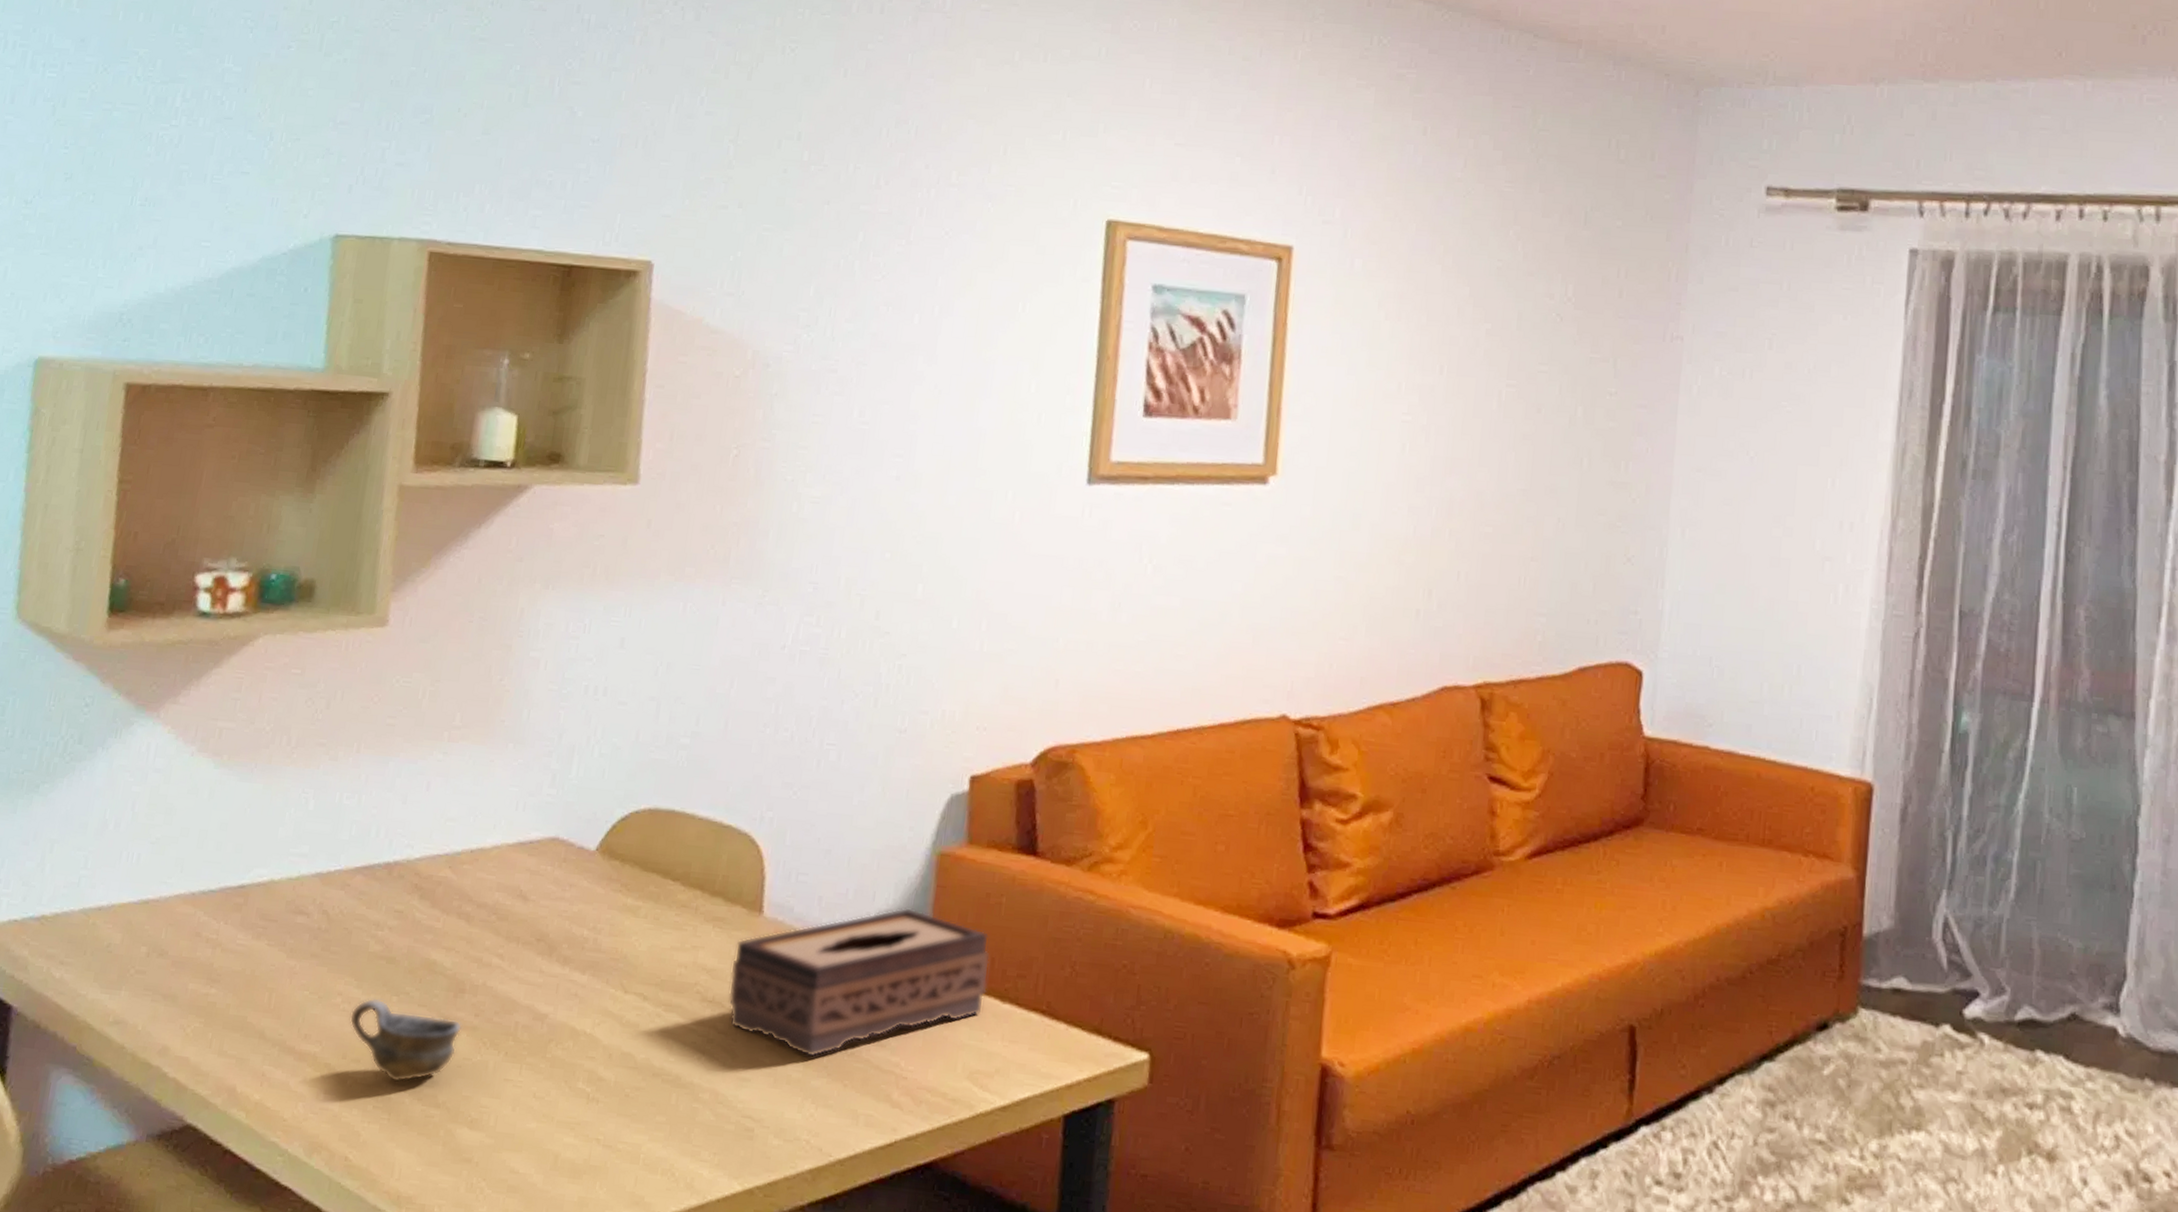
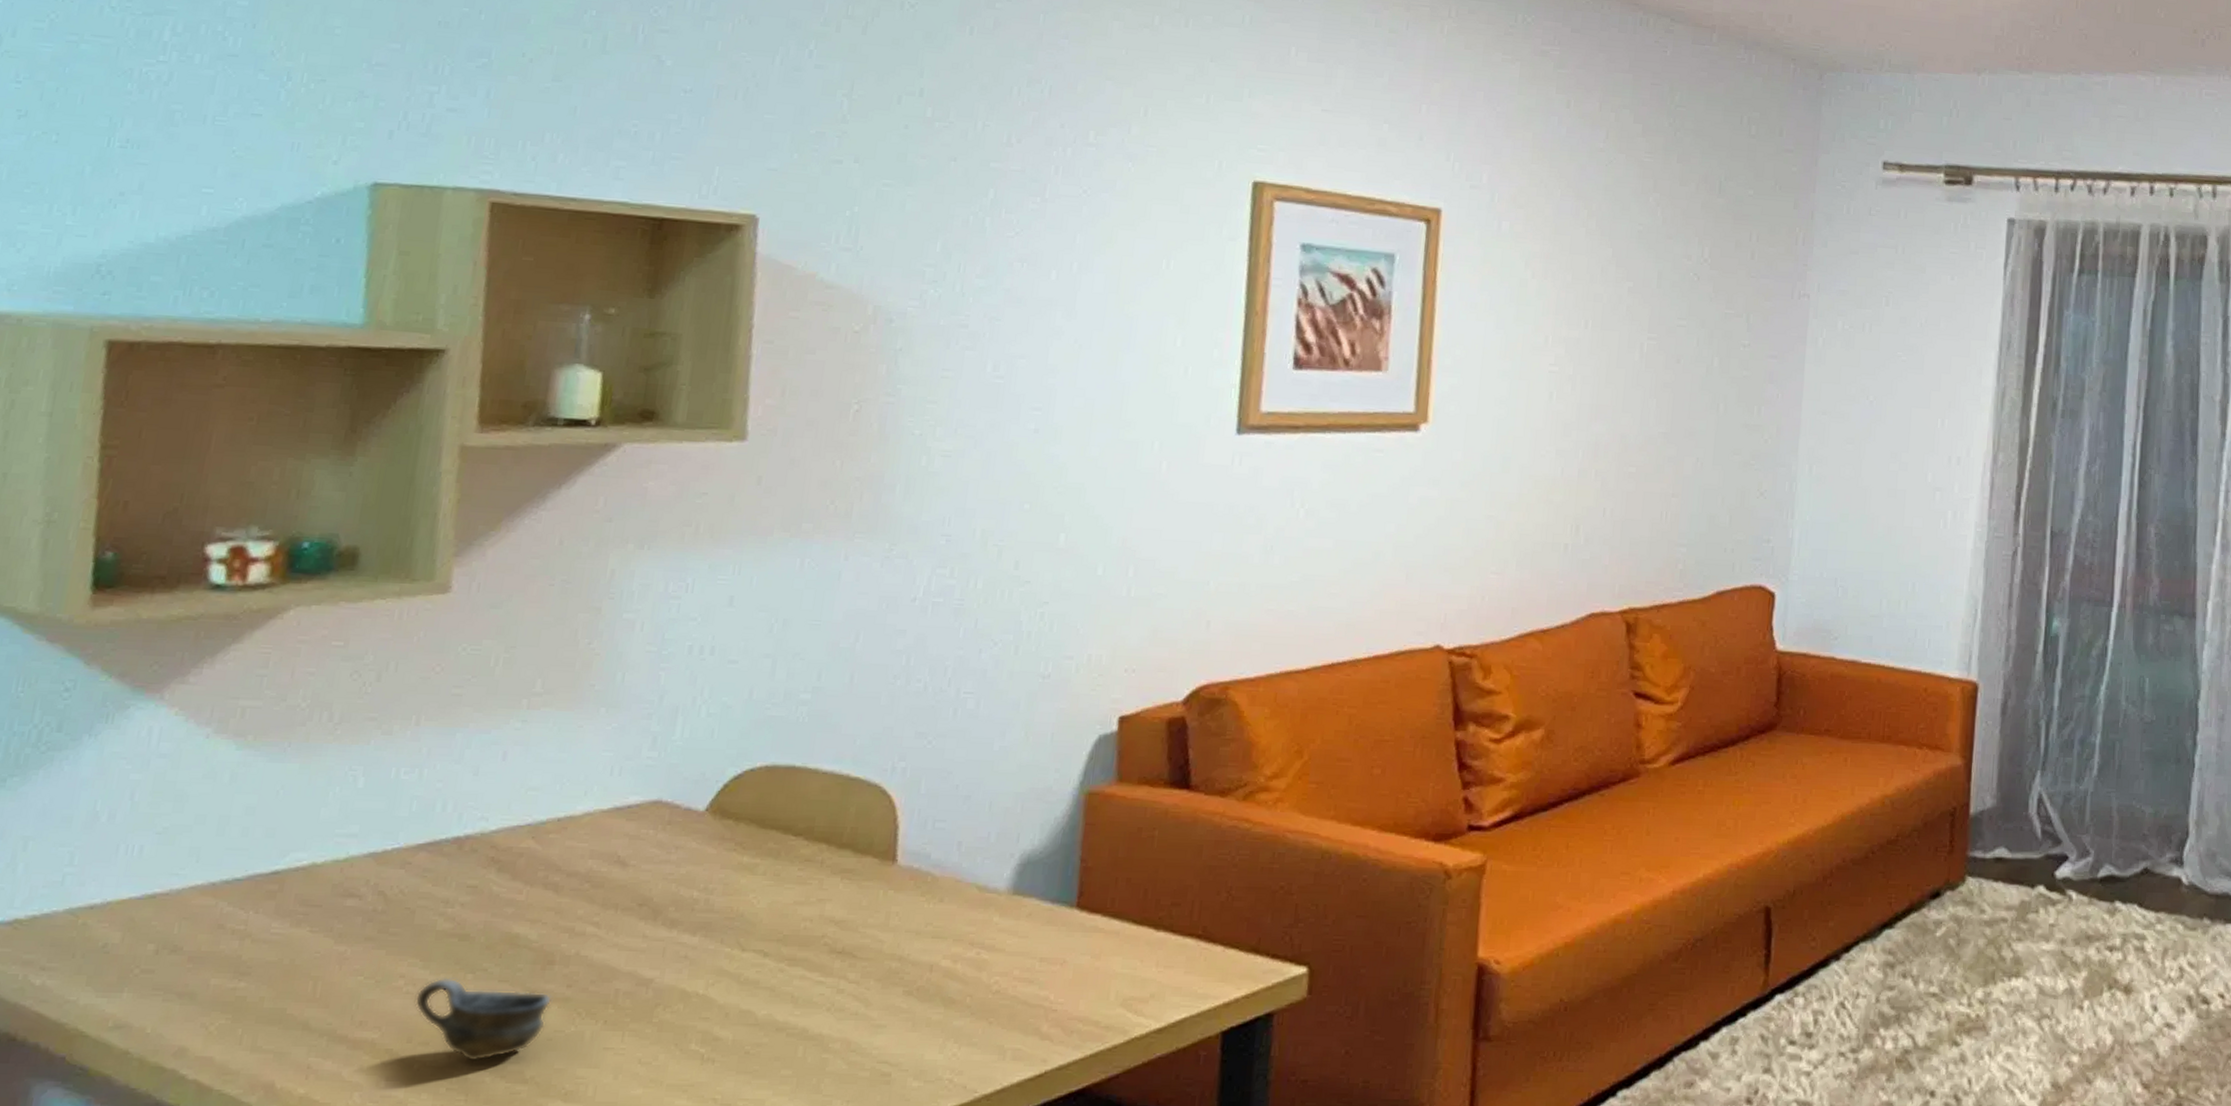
tissue box: present [728,907,990,1058] -> none [860,847,1143,999]

